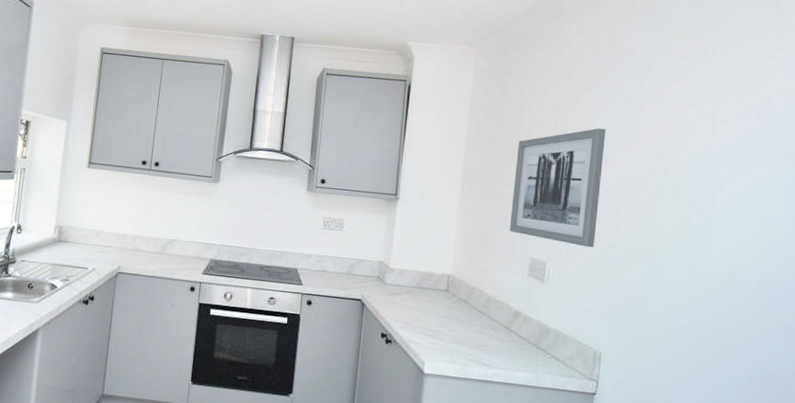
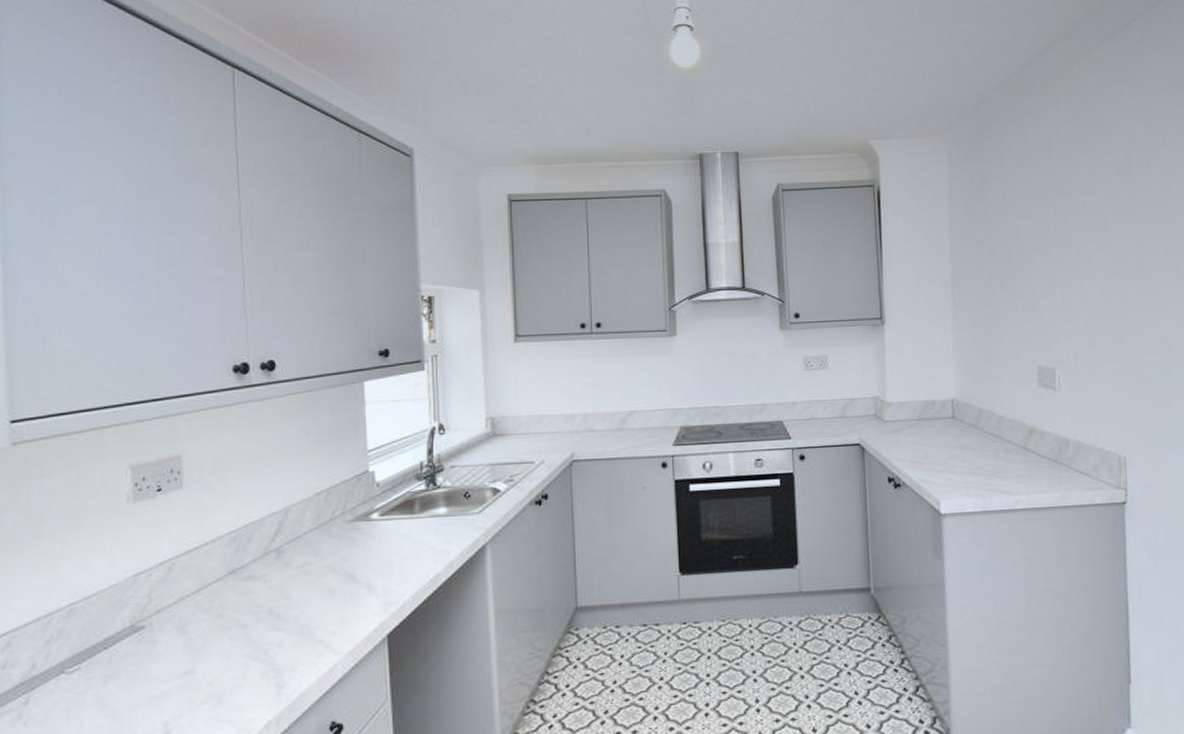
wall art: present [509,128,606,248] -> none [1007,210,1103,345]

